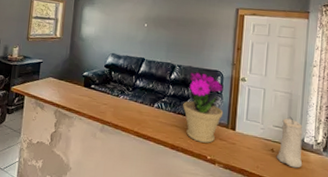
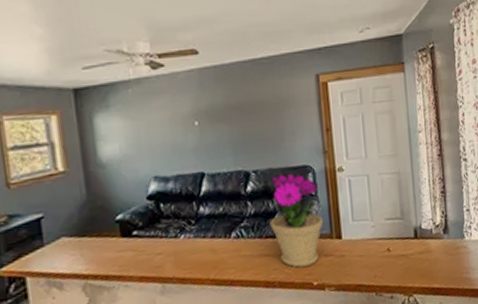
candle: present [276,116,303,168] -> none [394,202,424,264]

